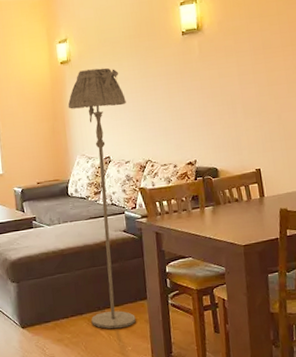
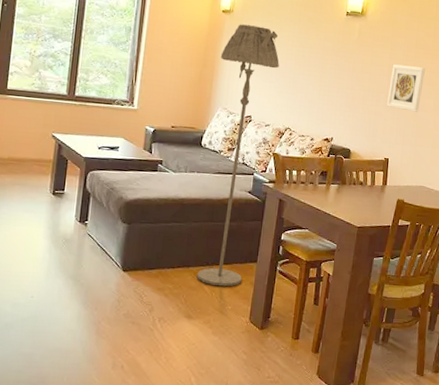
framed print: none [243,67,282,116] -> present [386,64,425,112]

